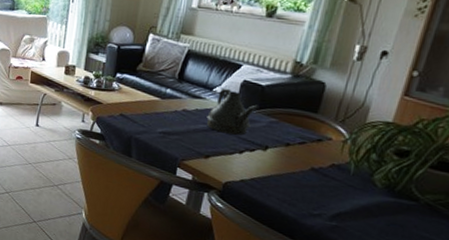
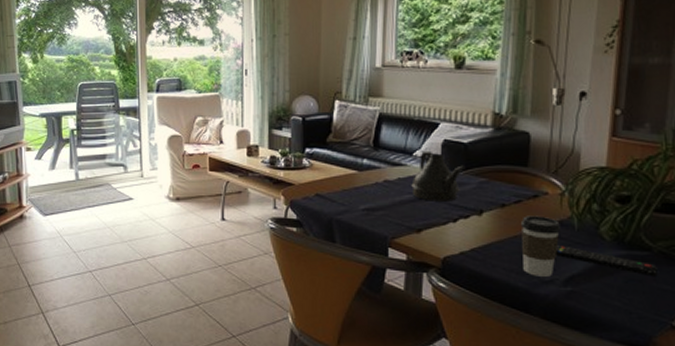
coffee cup: none [295,156,338,211] -> present [521,215,560,277]
remote control: none [327,184,421,225] -> present [554,244,658,277]

